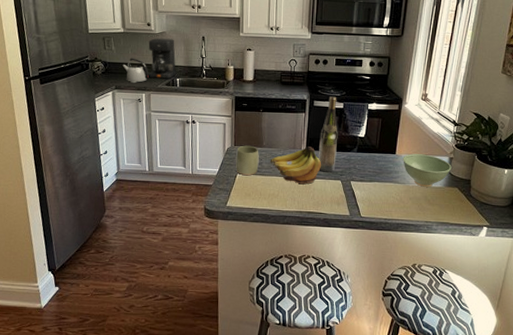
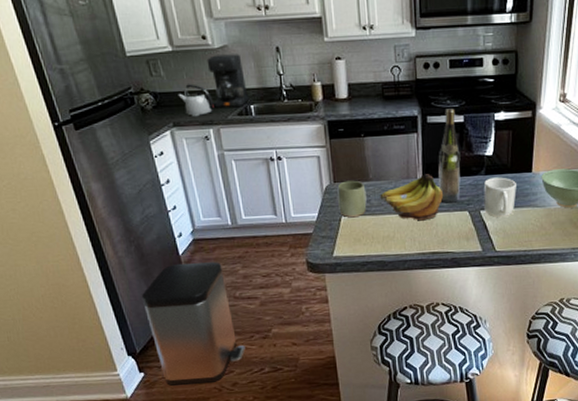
pedal bin: none [67,199,145,303] -> present [141,262,245,386]
mug: none [354,155,382,189] -> present [483,177,517,218]

